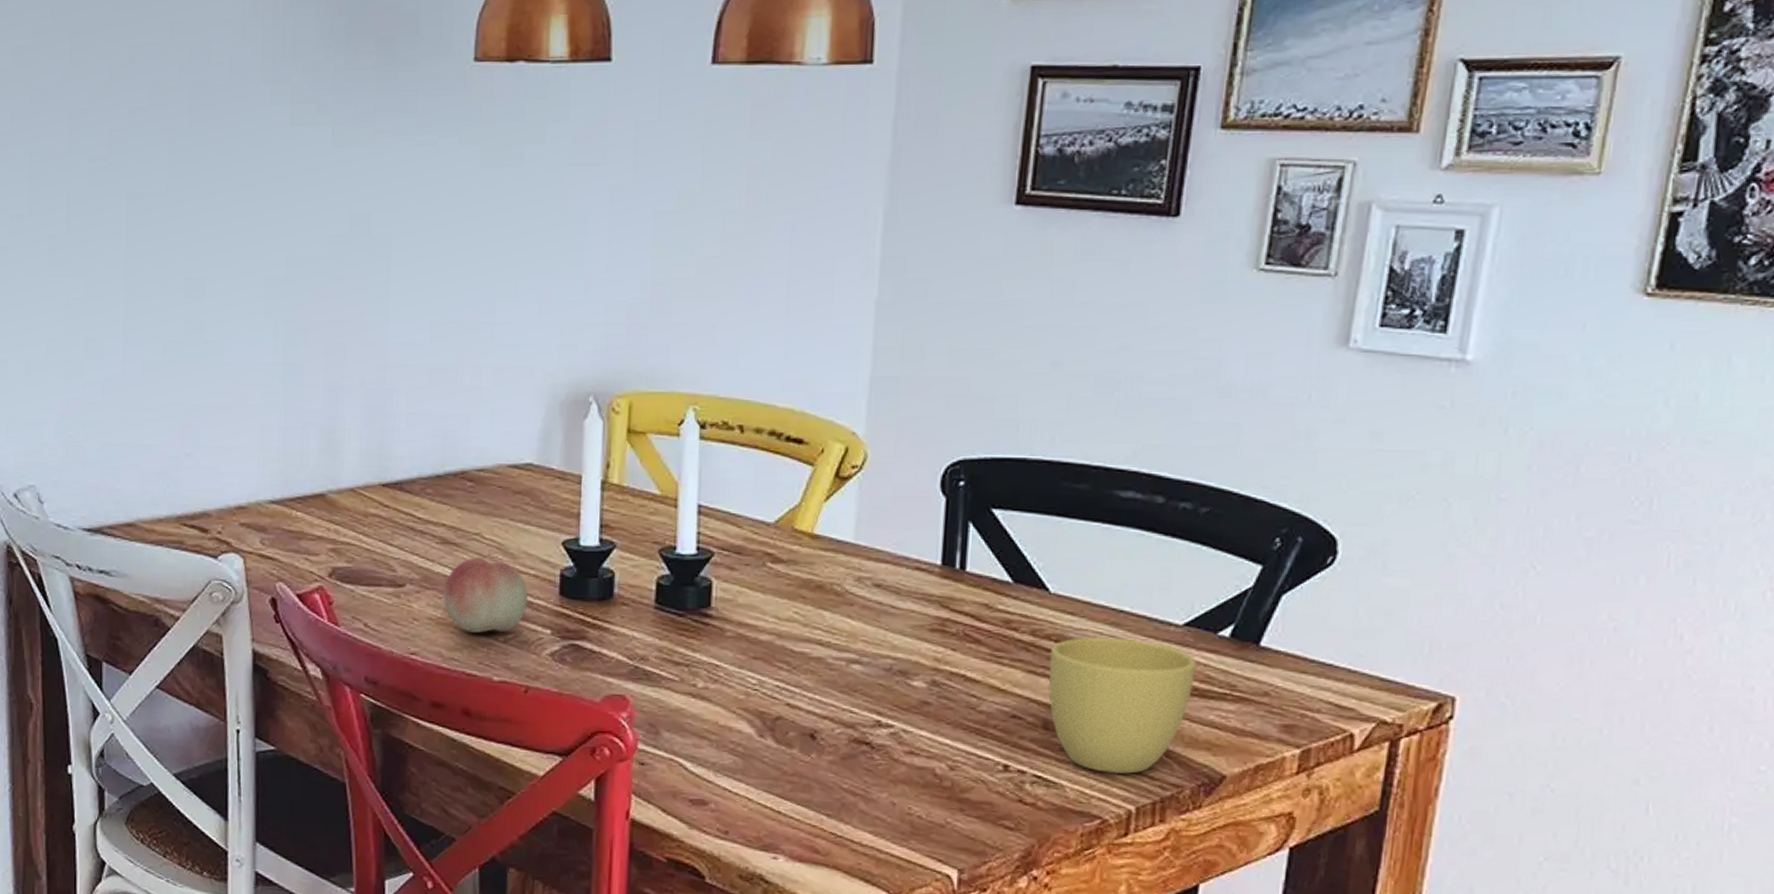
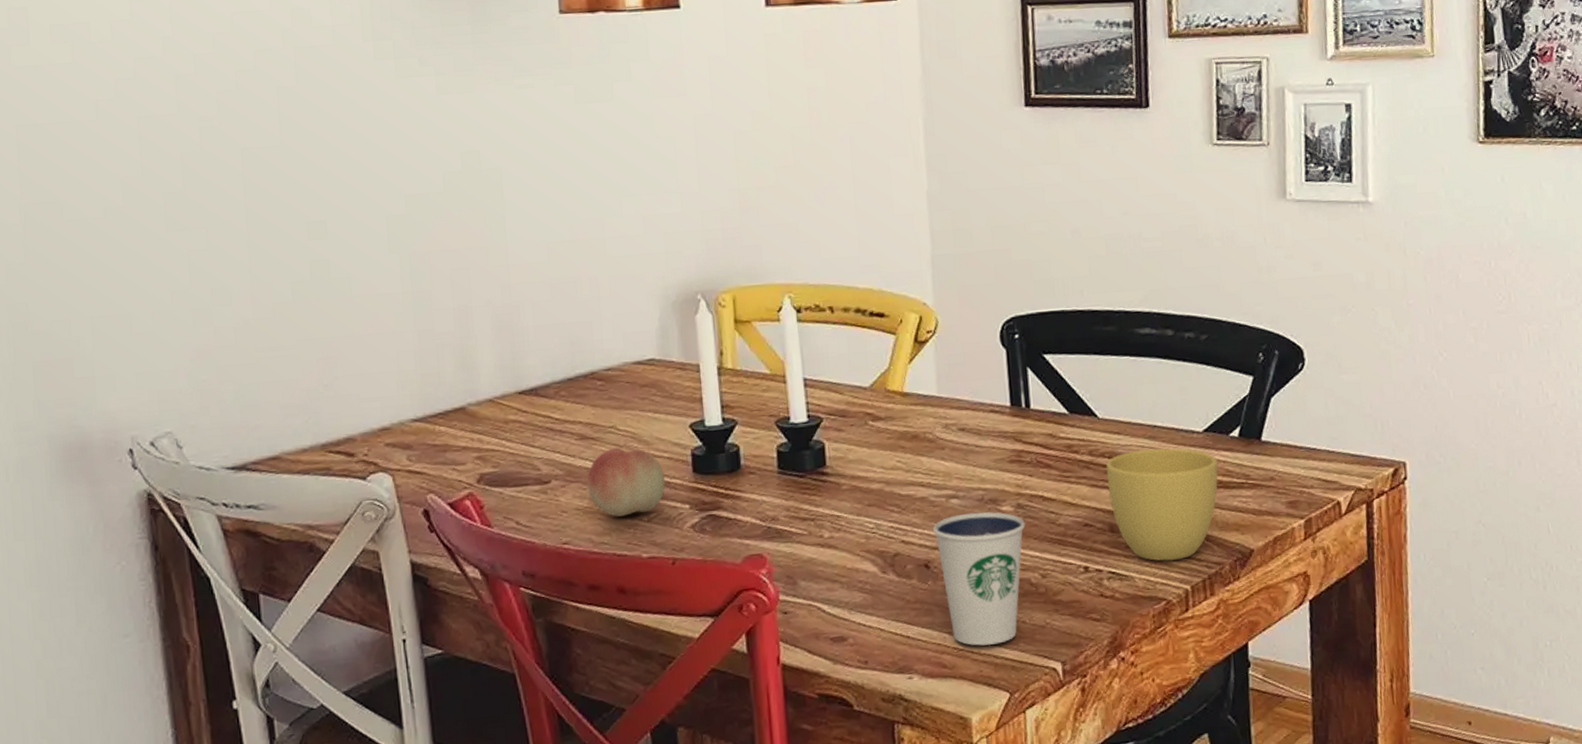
dixie cup: none [826,682,939,838] -> present [933,512,1025,646]

